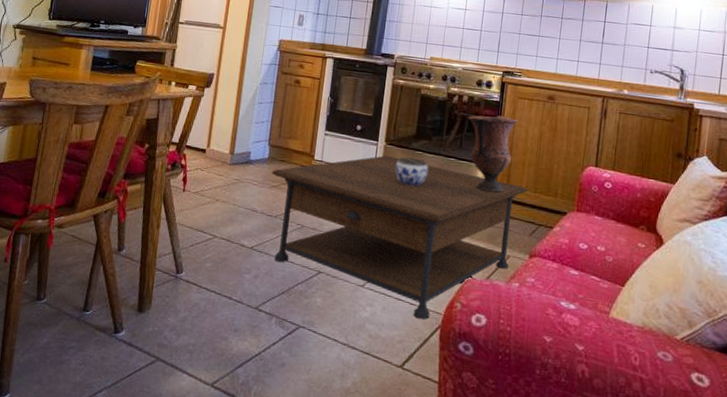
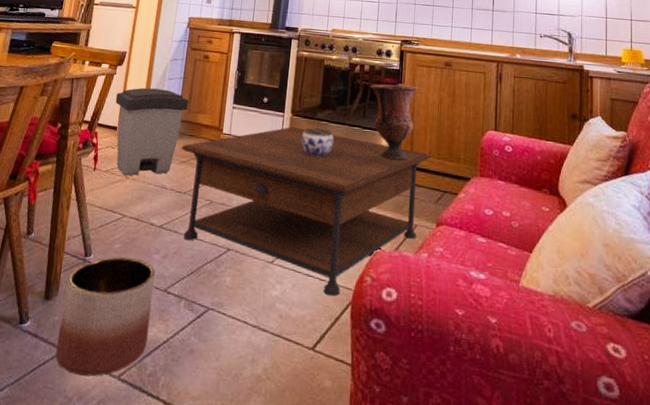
planter: none [150,275,247,384] -> present [55,257,155,377]
trash can: none [203,111,280,199] -> present [115,87,189,176]

